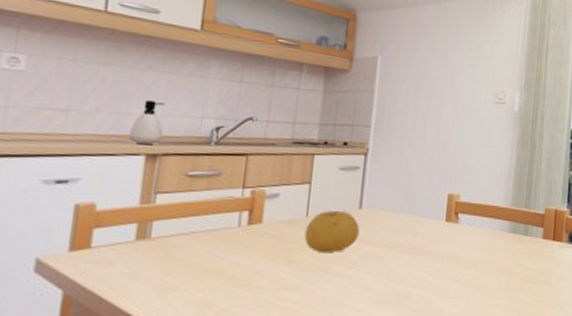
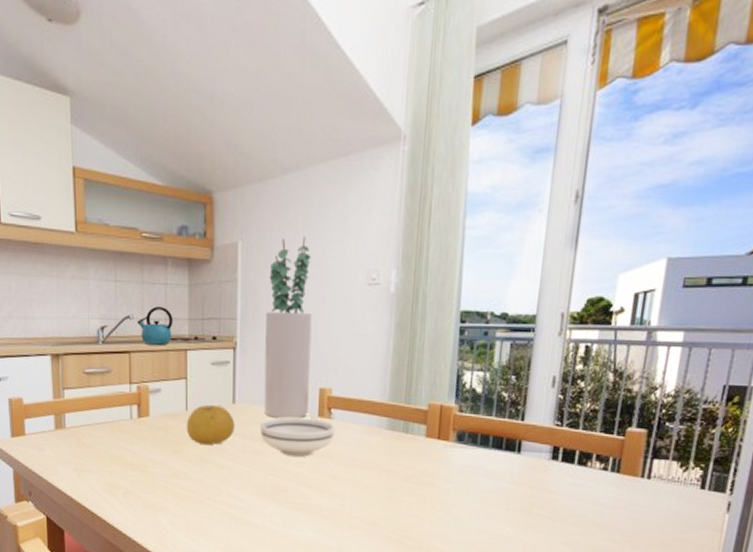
soap dispenser: present [128,100,164,146] -> none [35,305,61,346]
kettle: none [260,110,303,150] -> present [137,307,173,347]
bowl: none [385,222,461,261] -> present [260,416,335,457]
vase: none [391,57,447,224] -> present [263,236,312,419]

